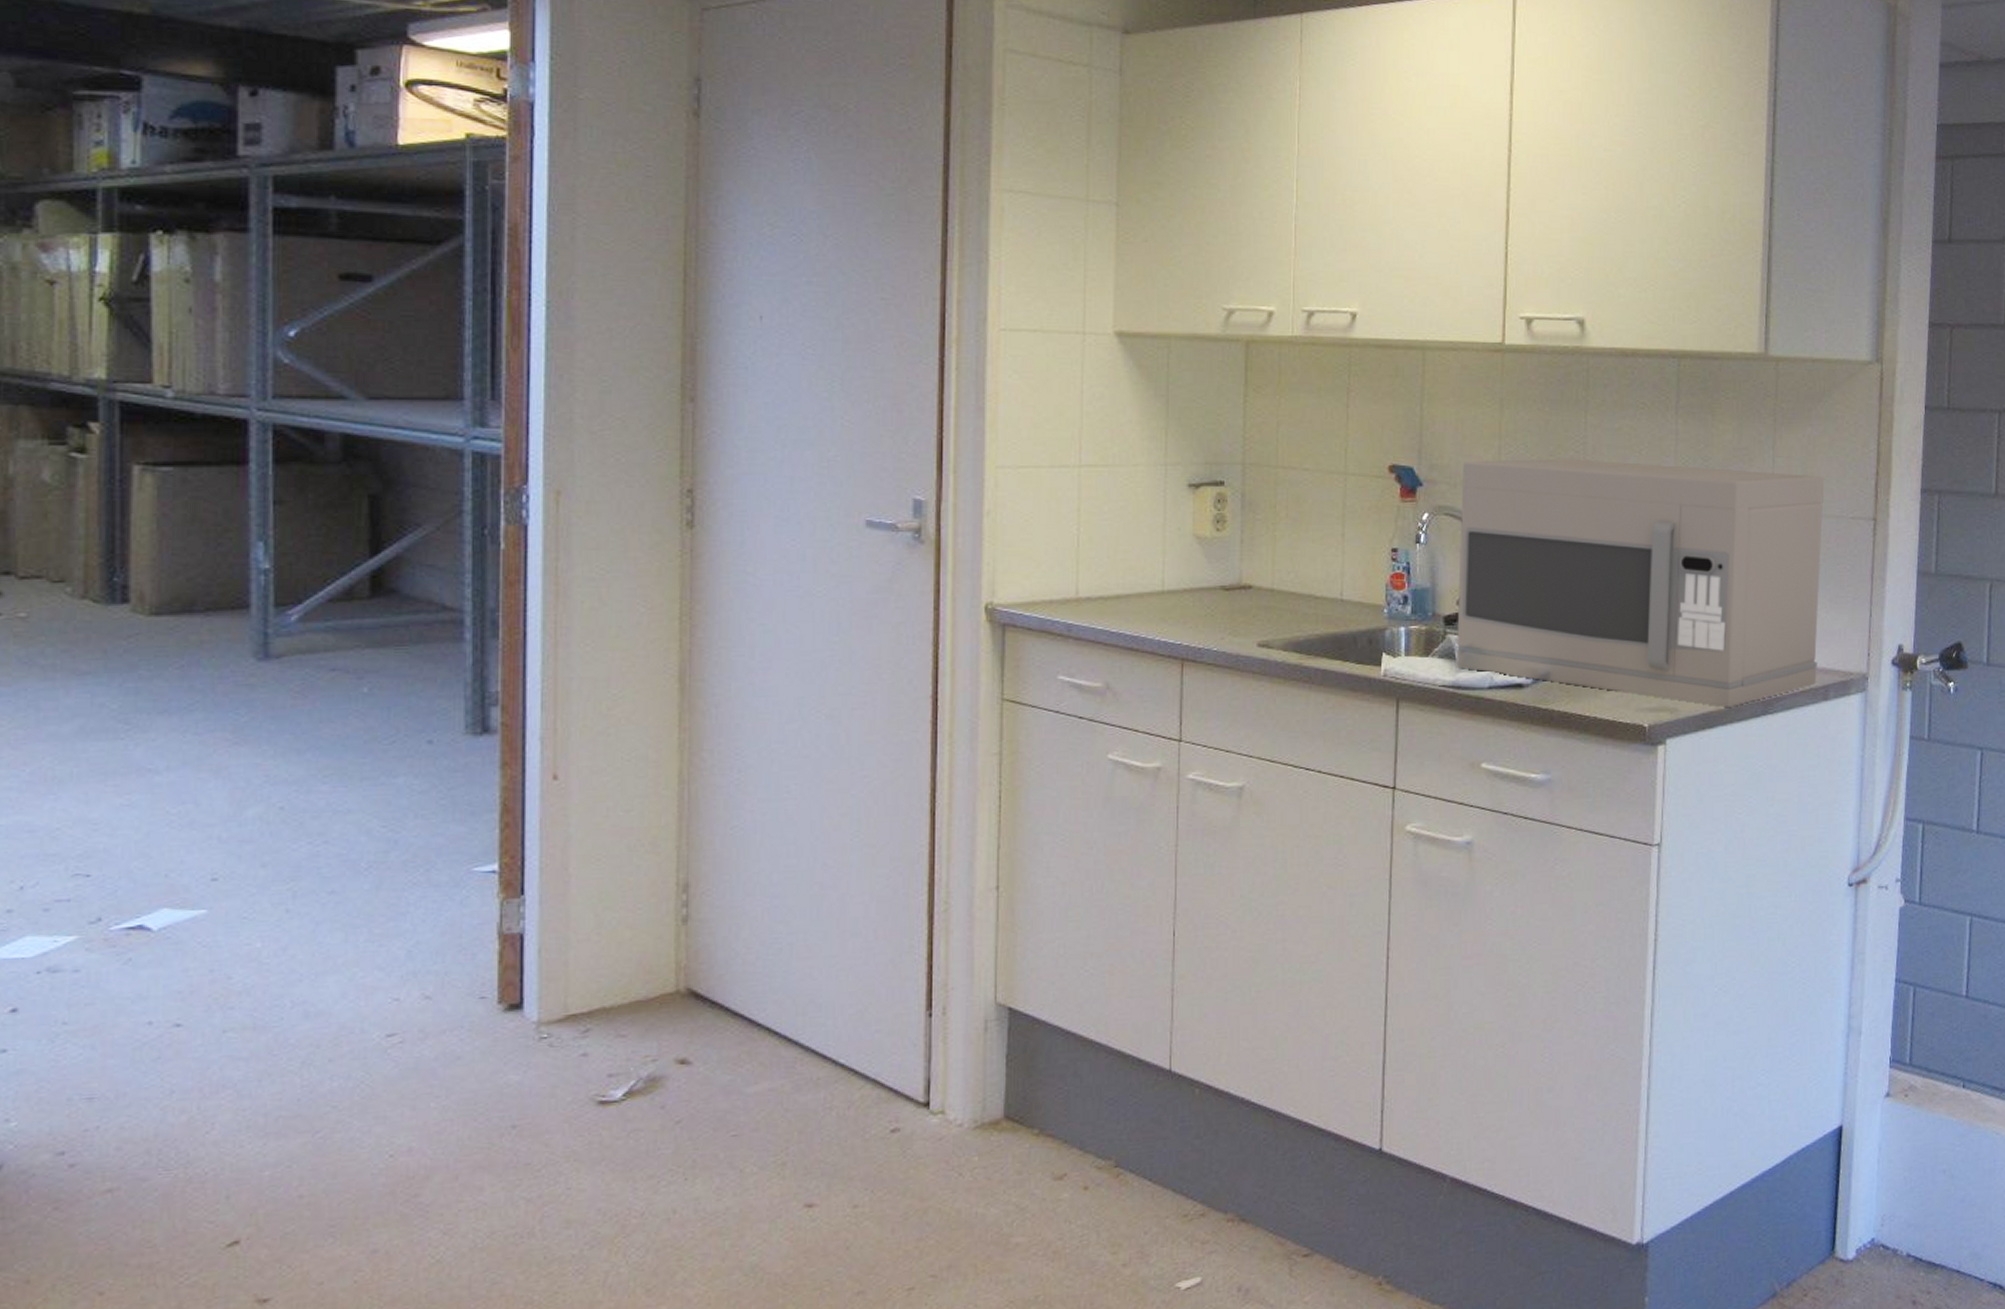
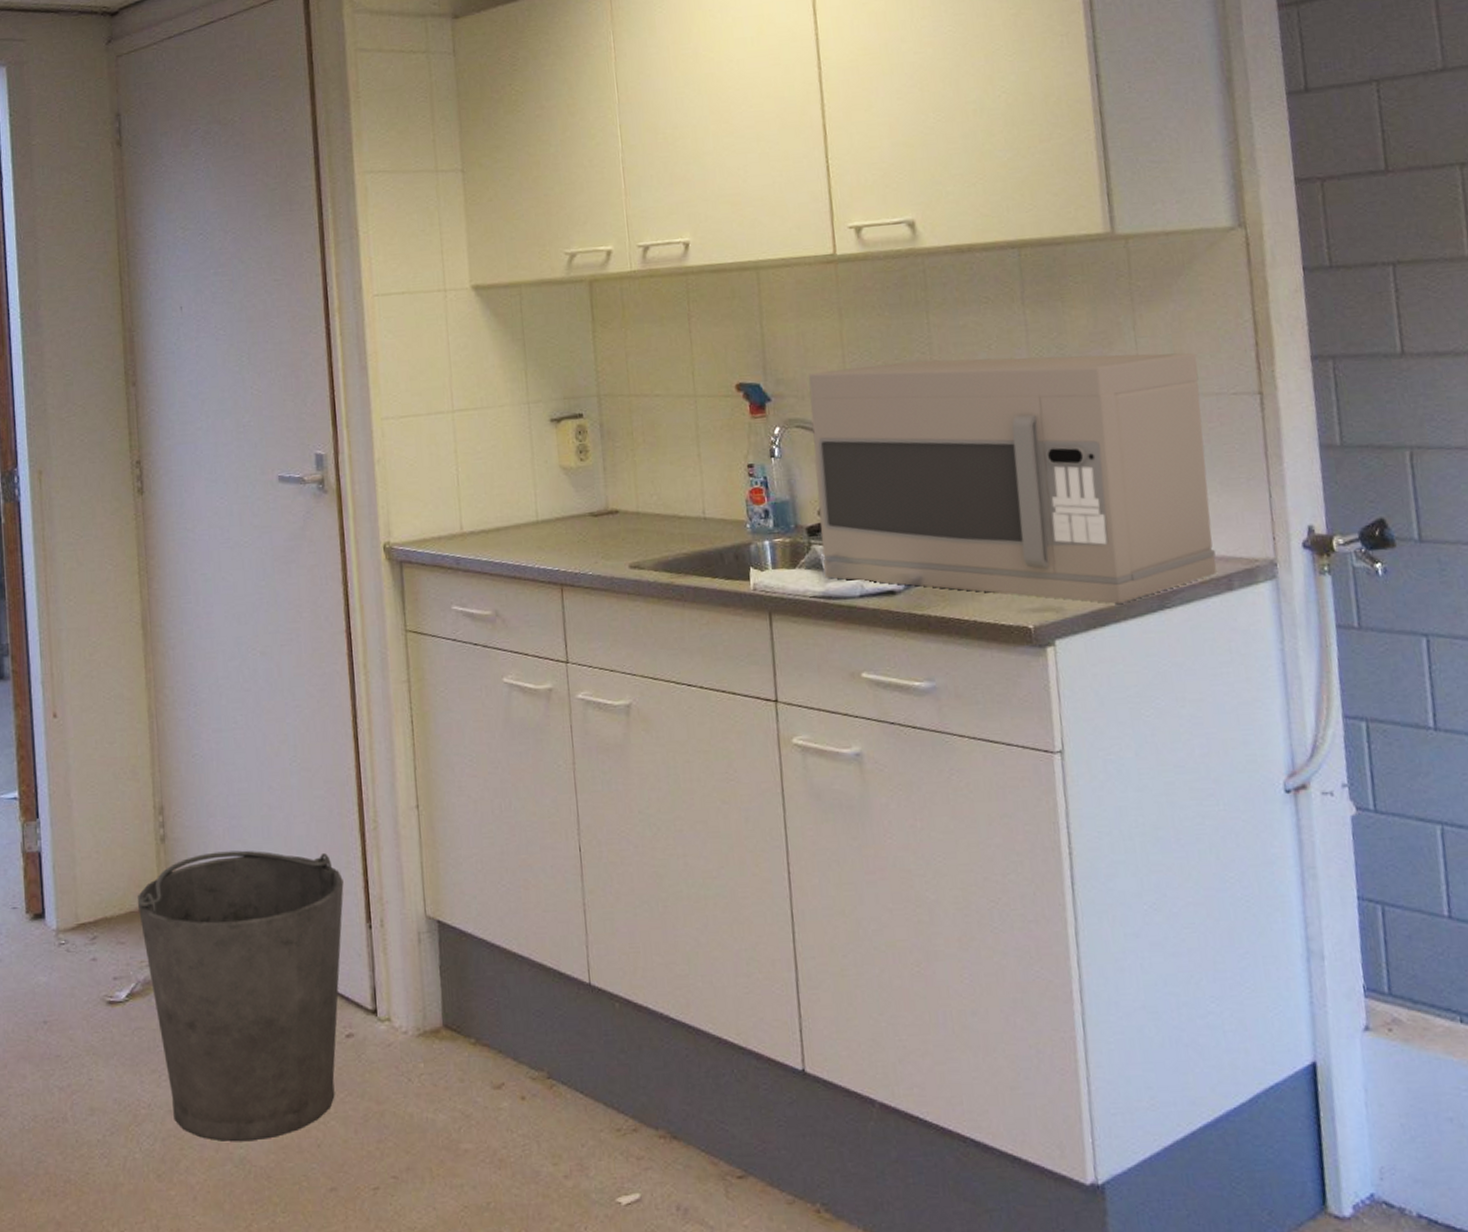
bucket: none [646,933,903,1249] -> present [137,850,344,1141]

